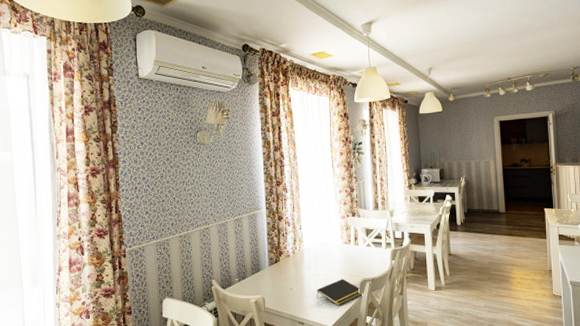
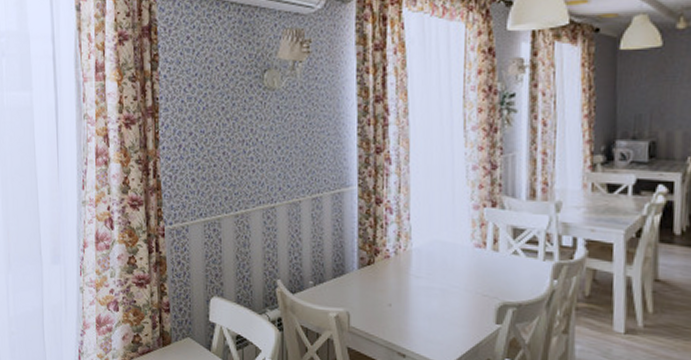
notepad: present [316,279,362,306] -> none [427,298,499,338]

